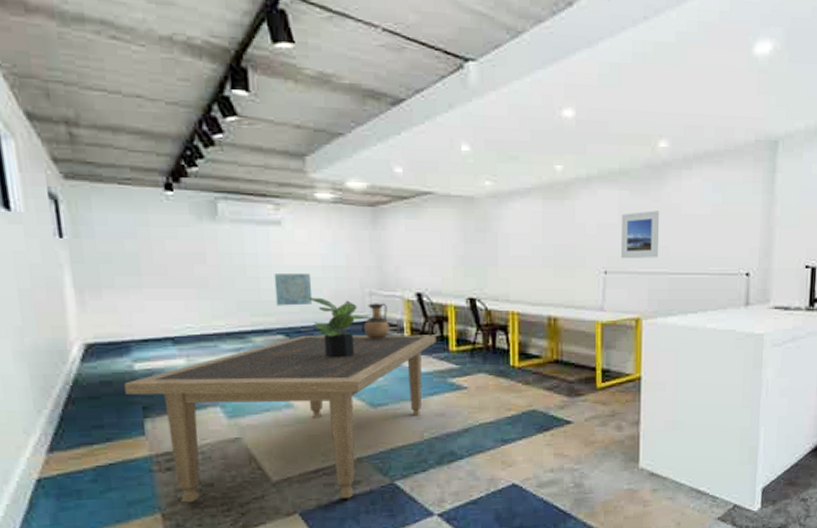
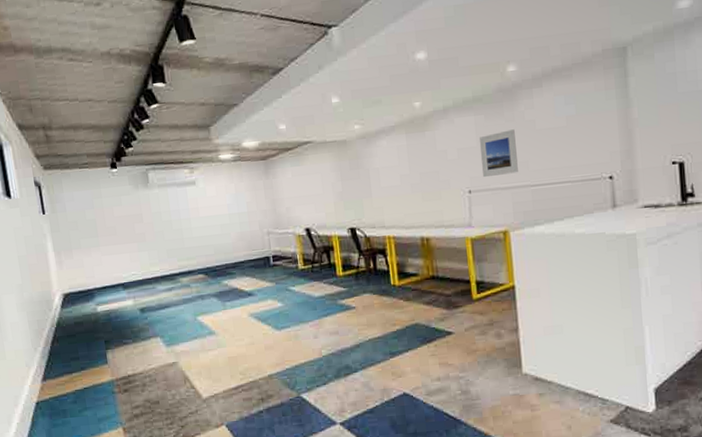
dining table: present [124,335,436,503] -> none [91,263,326,418]
wall art: present [274,272,313,306] -> none [193,221,224,251]
potted plant: present [303,296,371,358] -> none [216,240,271,291]
ceramic jug: present [364,303,390,341] -> none [265,239,286,273]

